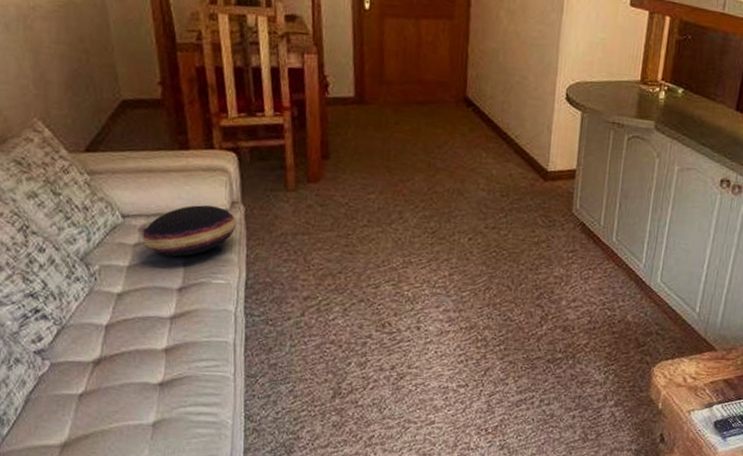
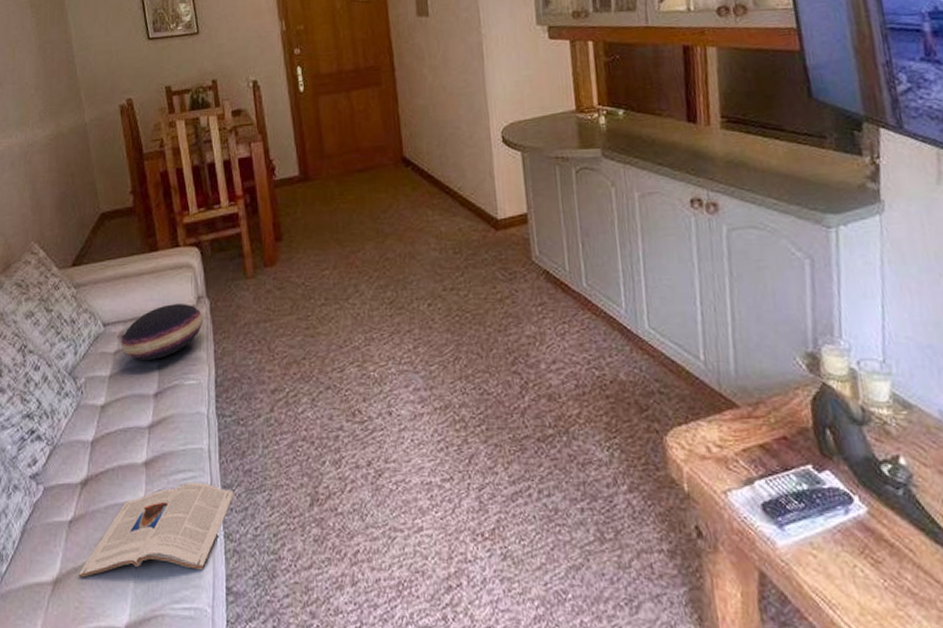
magazine: none [89,370,257,443] -> present [78,482,234,578]

